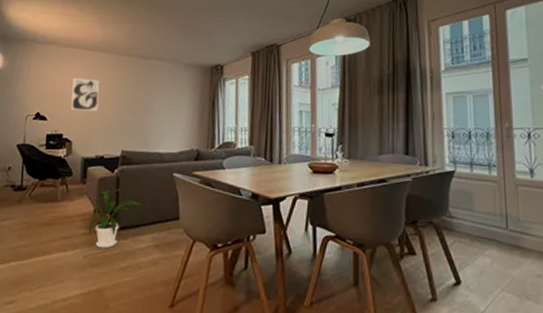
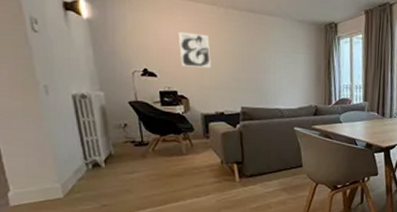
house plant: present [89,189,141,249] -> none [218,142,266,193]

